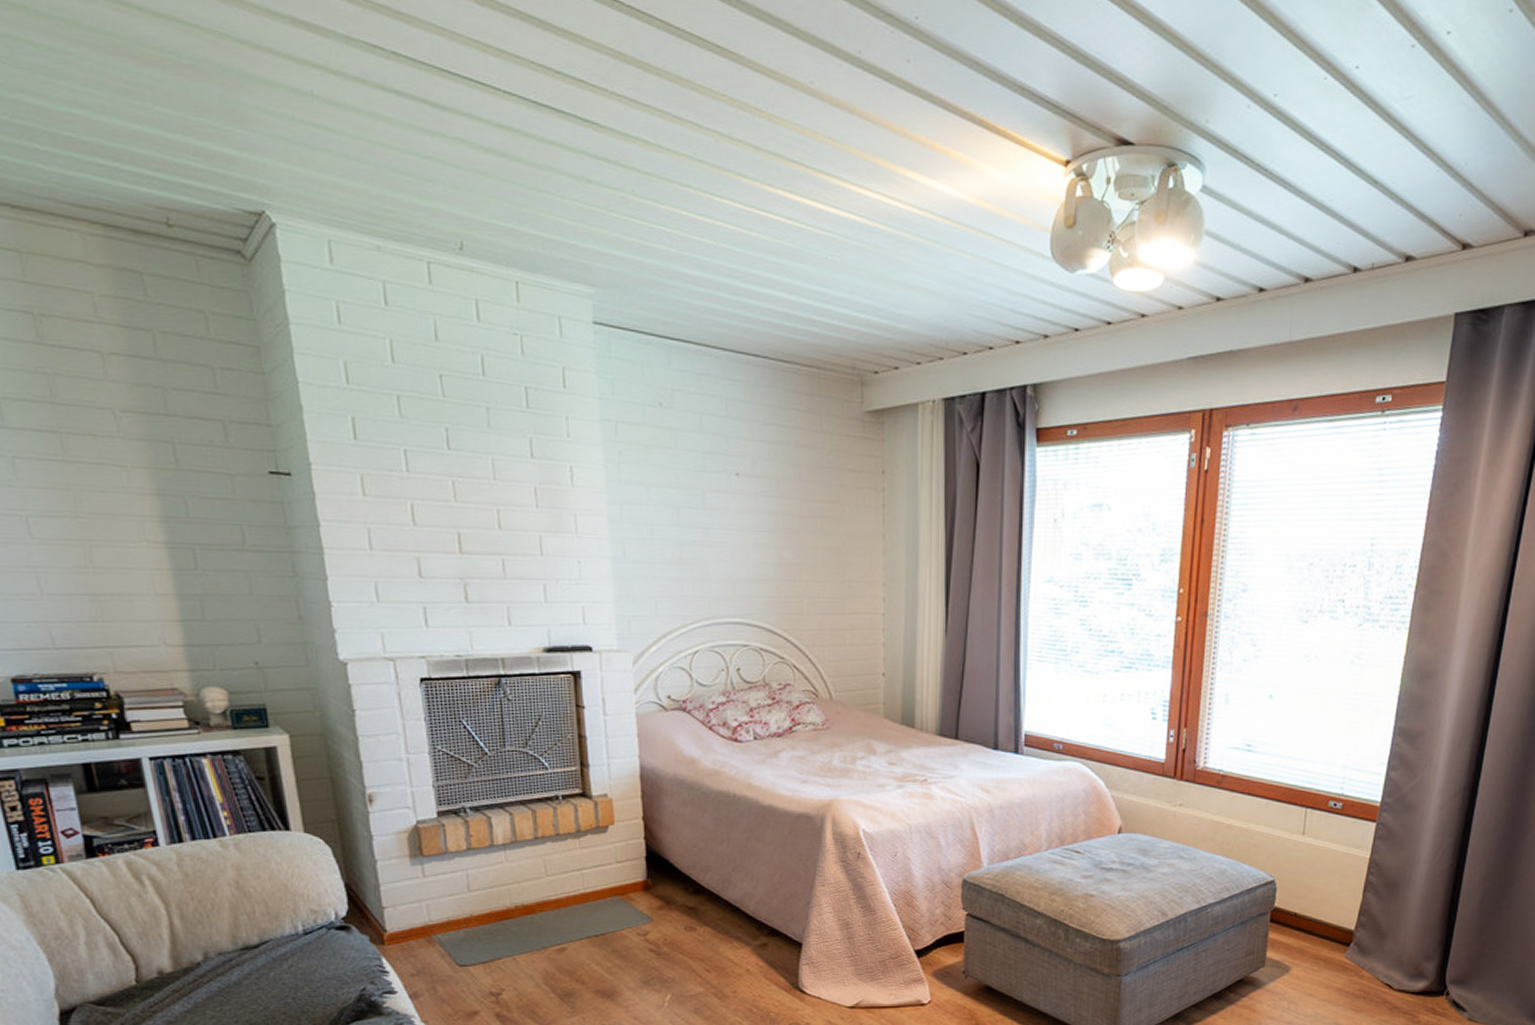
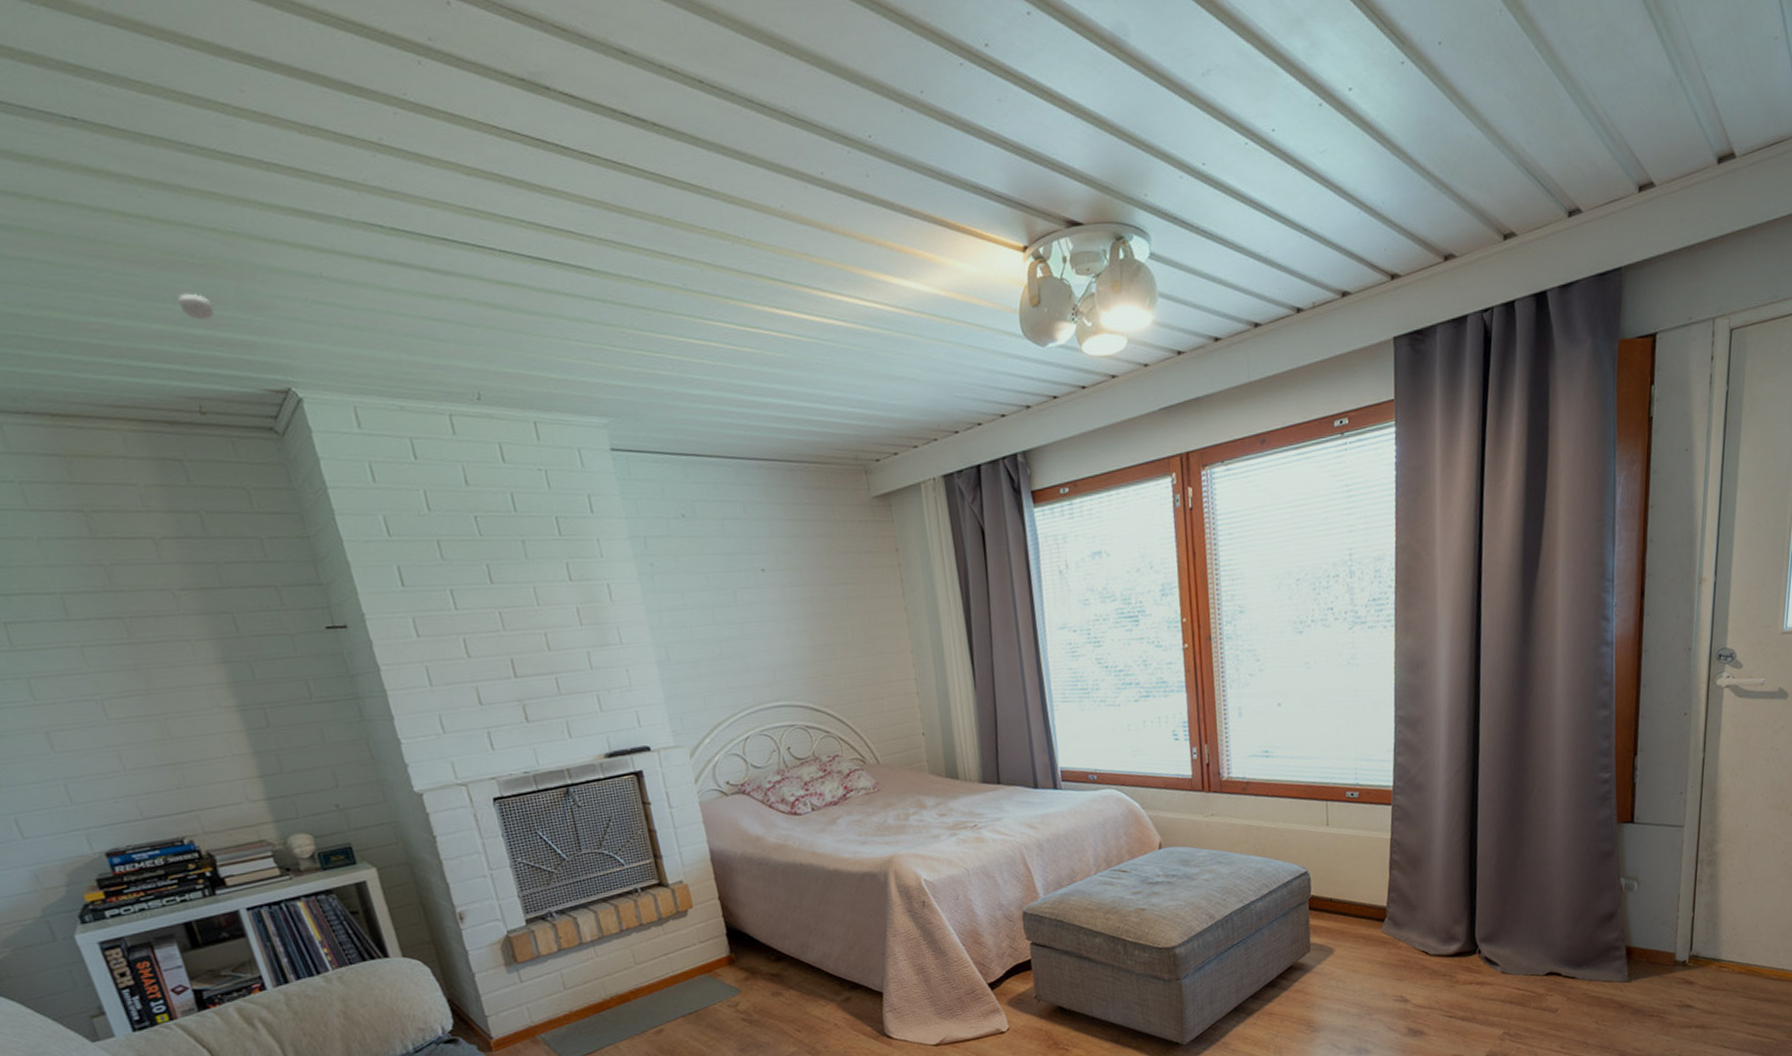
smoke detector: none [159,94,194,126] -> present [178,293,214,320]

